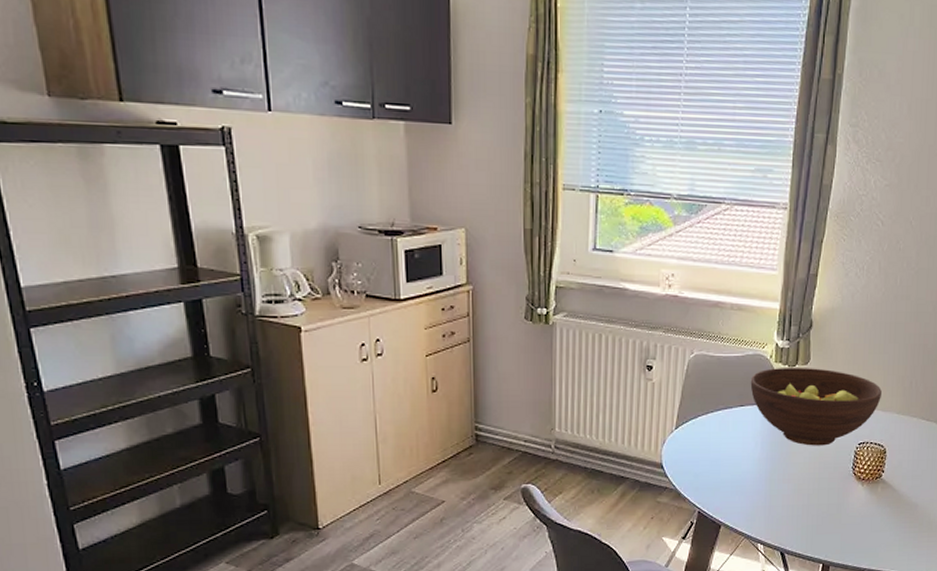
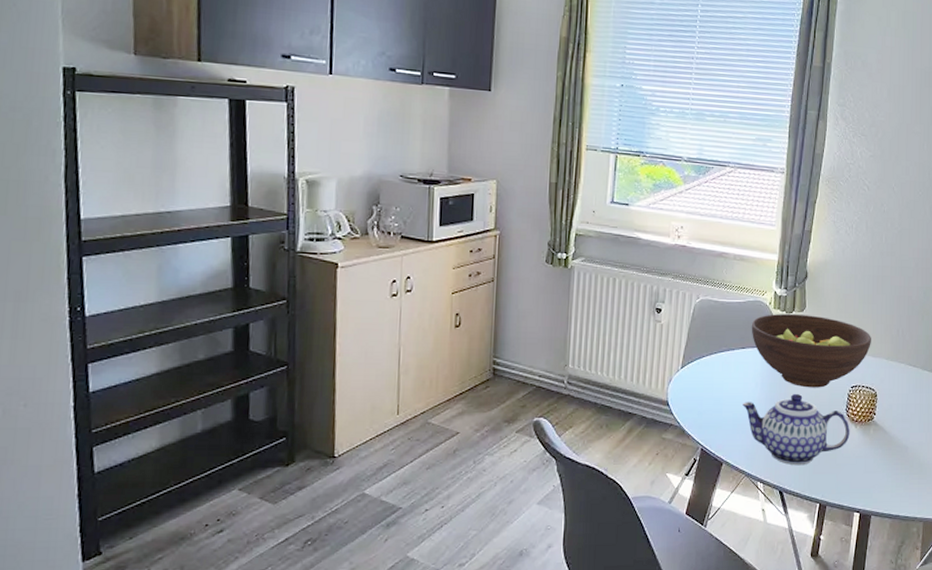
teapot: none [742,453,856,527] -> present [743,394,850,466]

